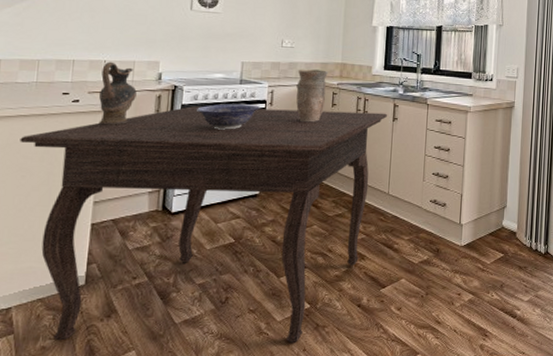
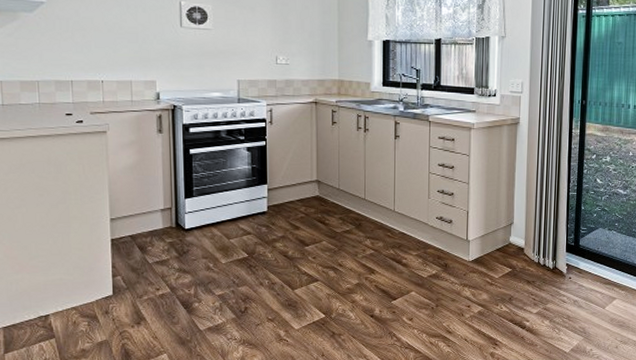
dining table: present [19,106,387,344] -> none [32,126,388,350]
ceramic pitcher: present [98,61,137,125] -> none [101,82,137,145]
decorative bowl: present [197,104,260,130] -> none [198,123,260,149]
vase: present [296,69,328,123] -> none [295,86,326,141]

